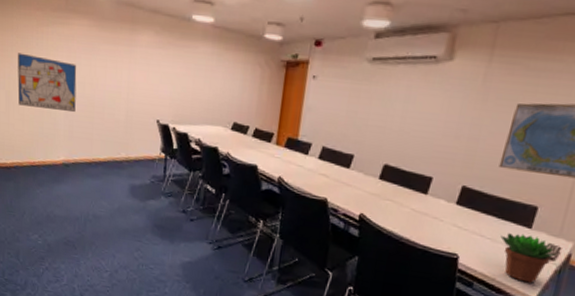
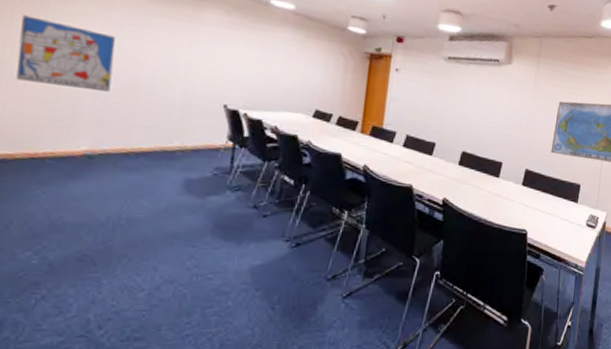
succulent plant: present [500,233,557,283] -> none [557,208,597,250]

